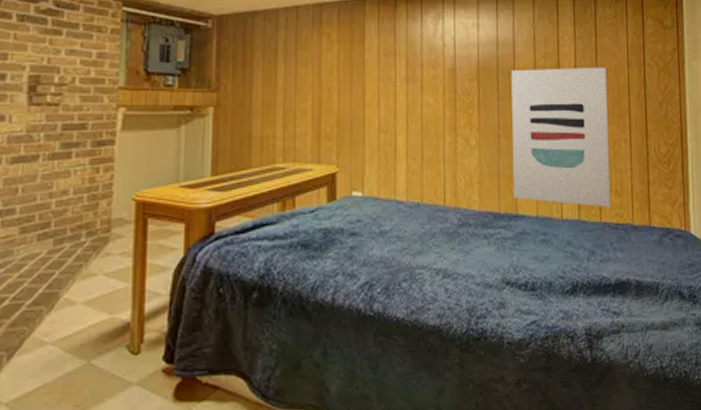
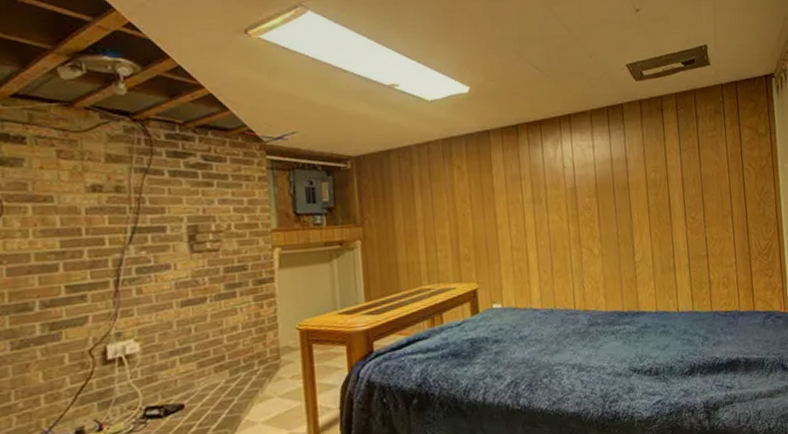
wall art: present [511,67,611,207] -> none [625,175,720,299]

